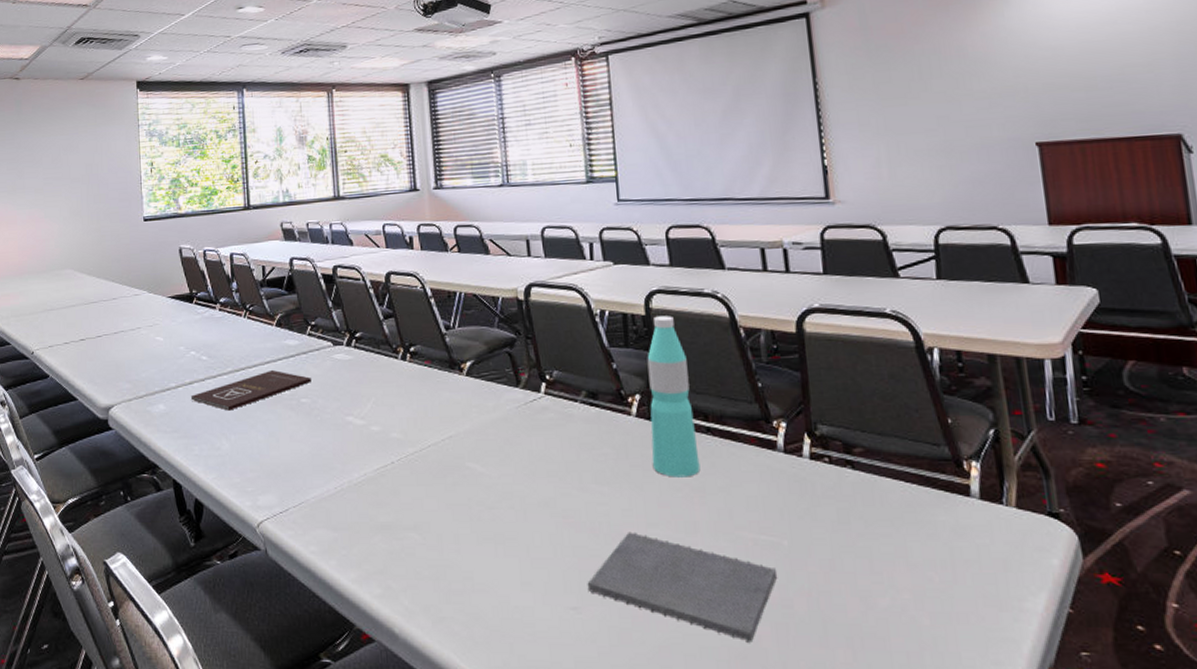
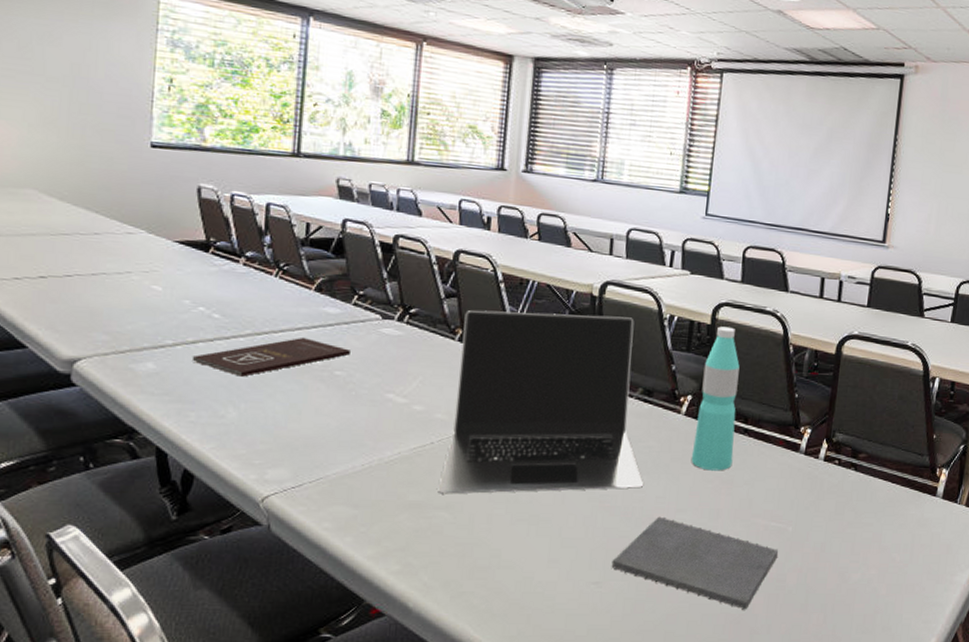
laptop: none [403,317,605,514] -> present [437,310,643,494]

